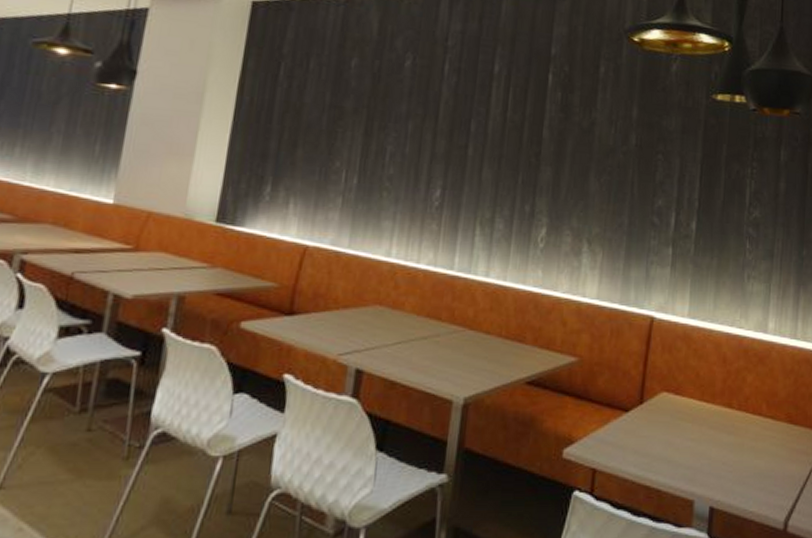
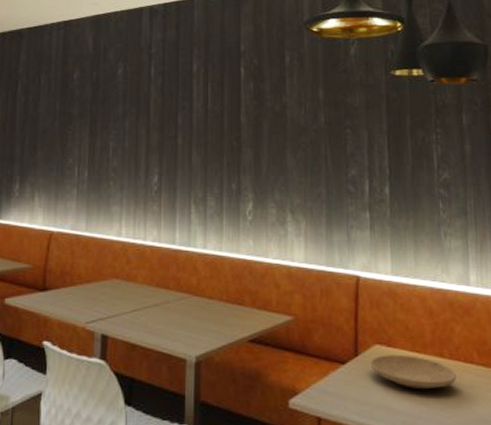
plate: none [655,403,743,442] -> present [370,354,456,390]

